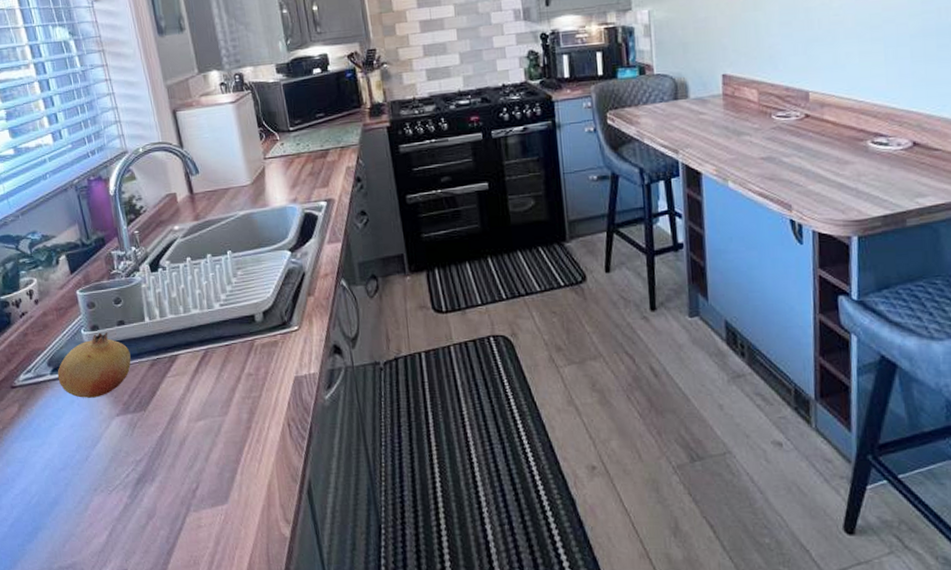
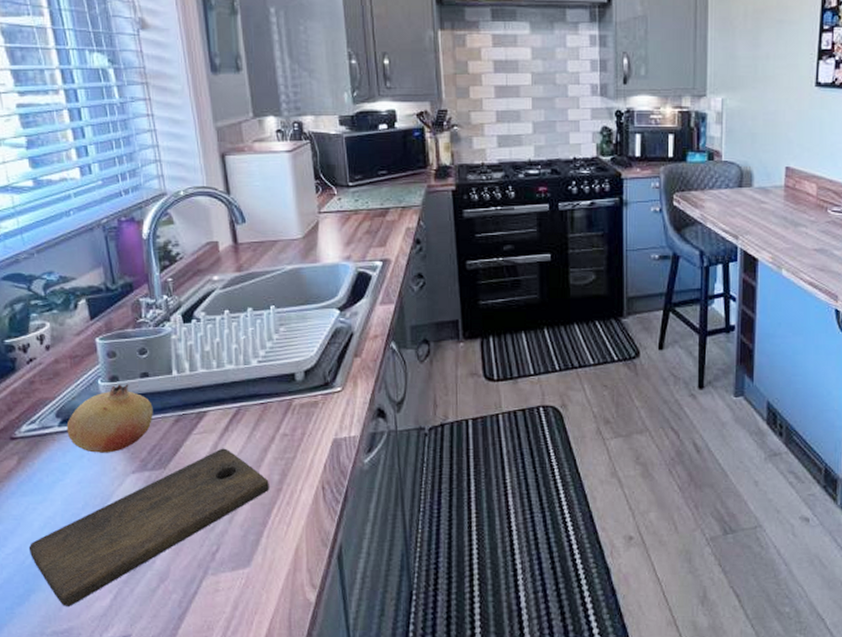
cutting board: none [33,389,240,543] -> present [28,448,269,606]

